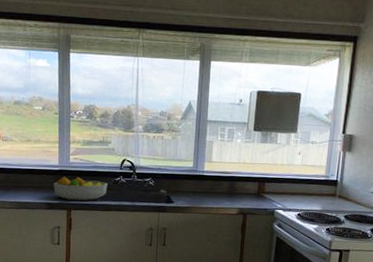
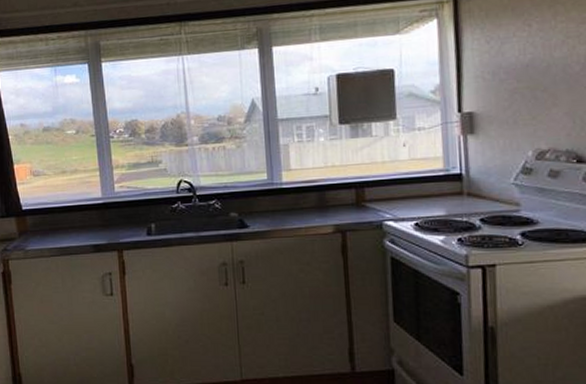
fruit bowl: present [53,176,108,201] -> none [98,209,164,239]

